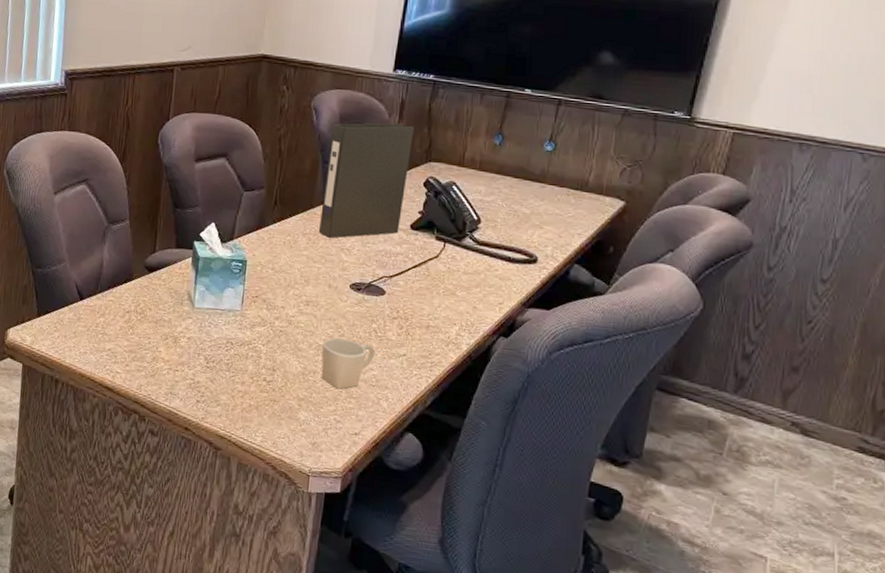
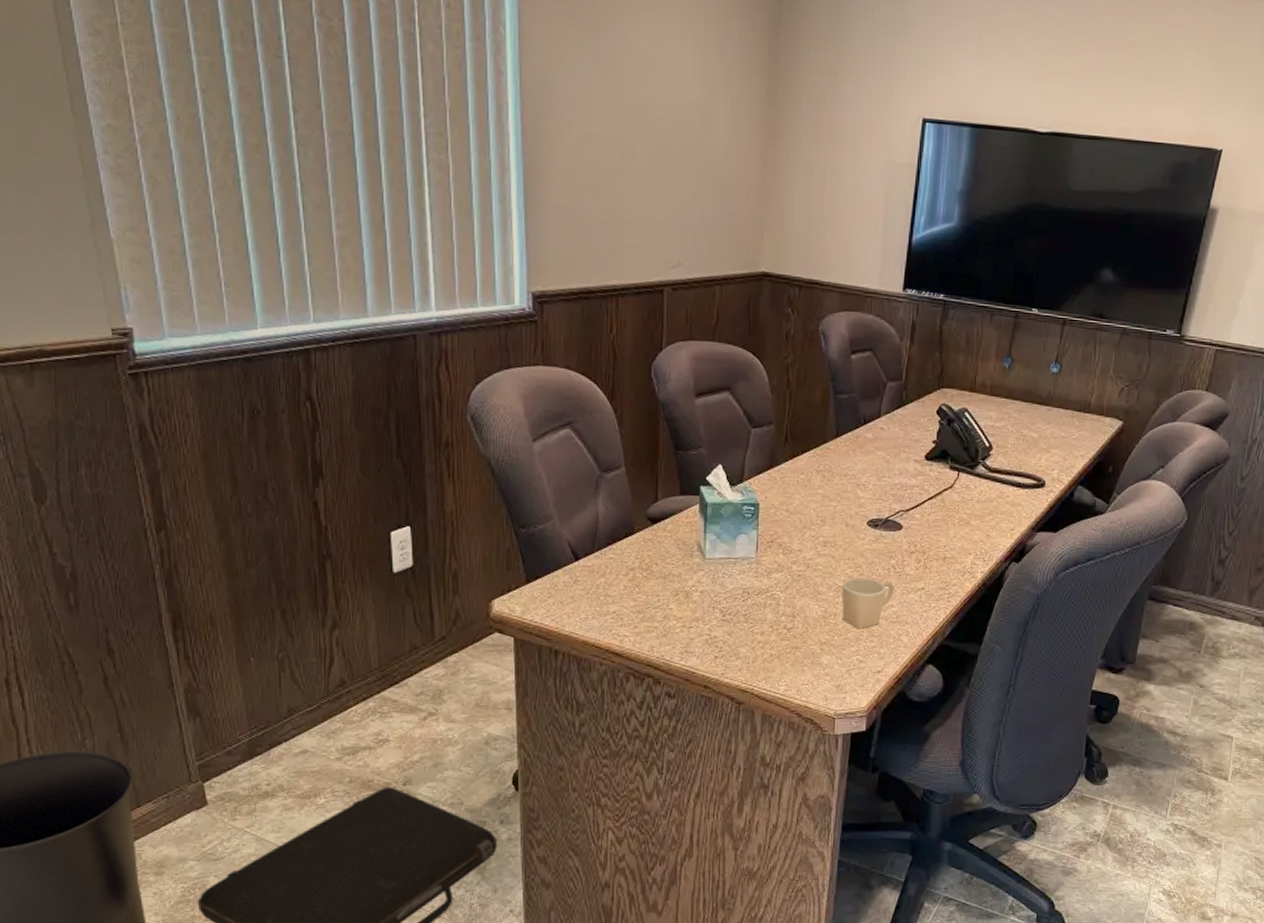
binder: present [318,123,414,238] -> none [832,347,926,474]

